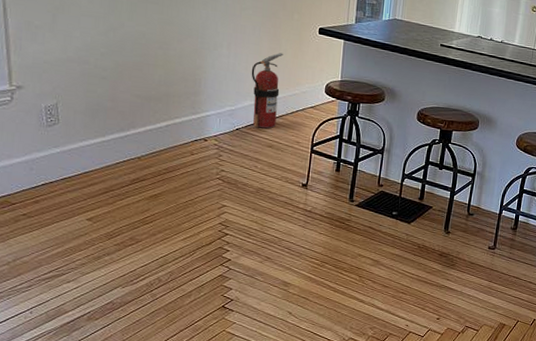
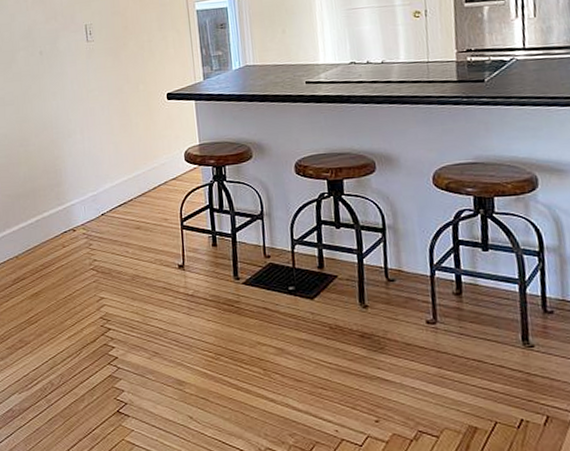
fire extinguisher: present [251,53,284,129] -> none [106,127,140,210]

